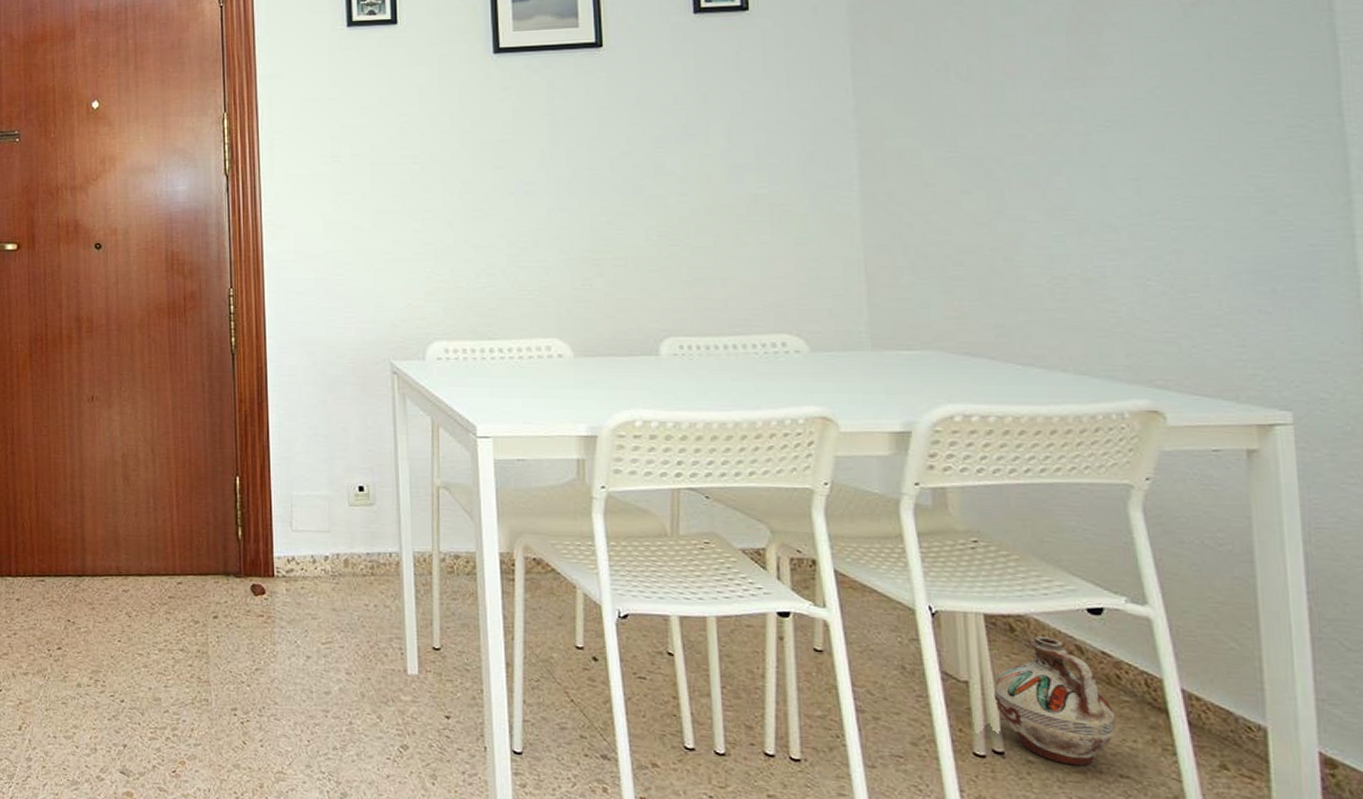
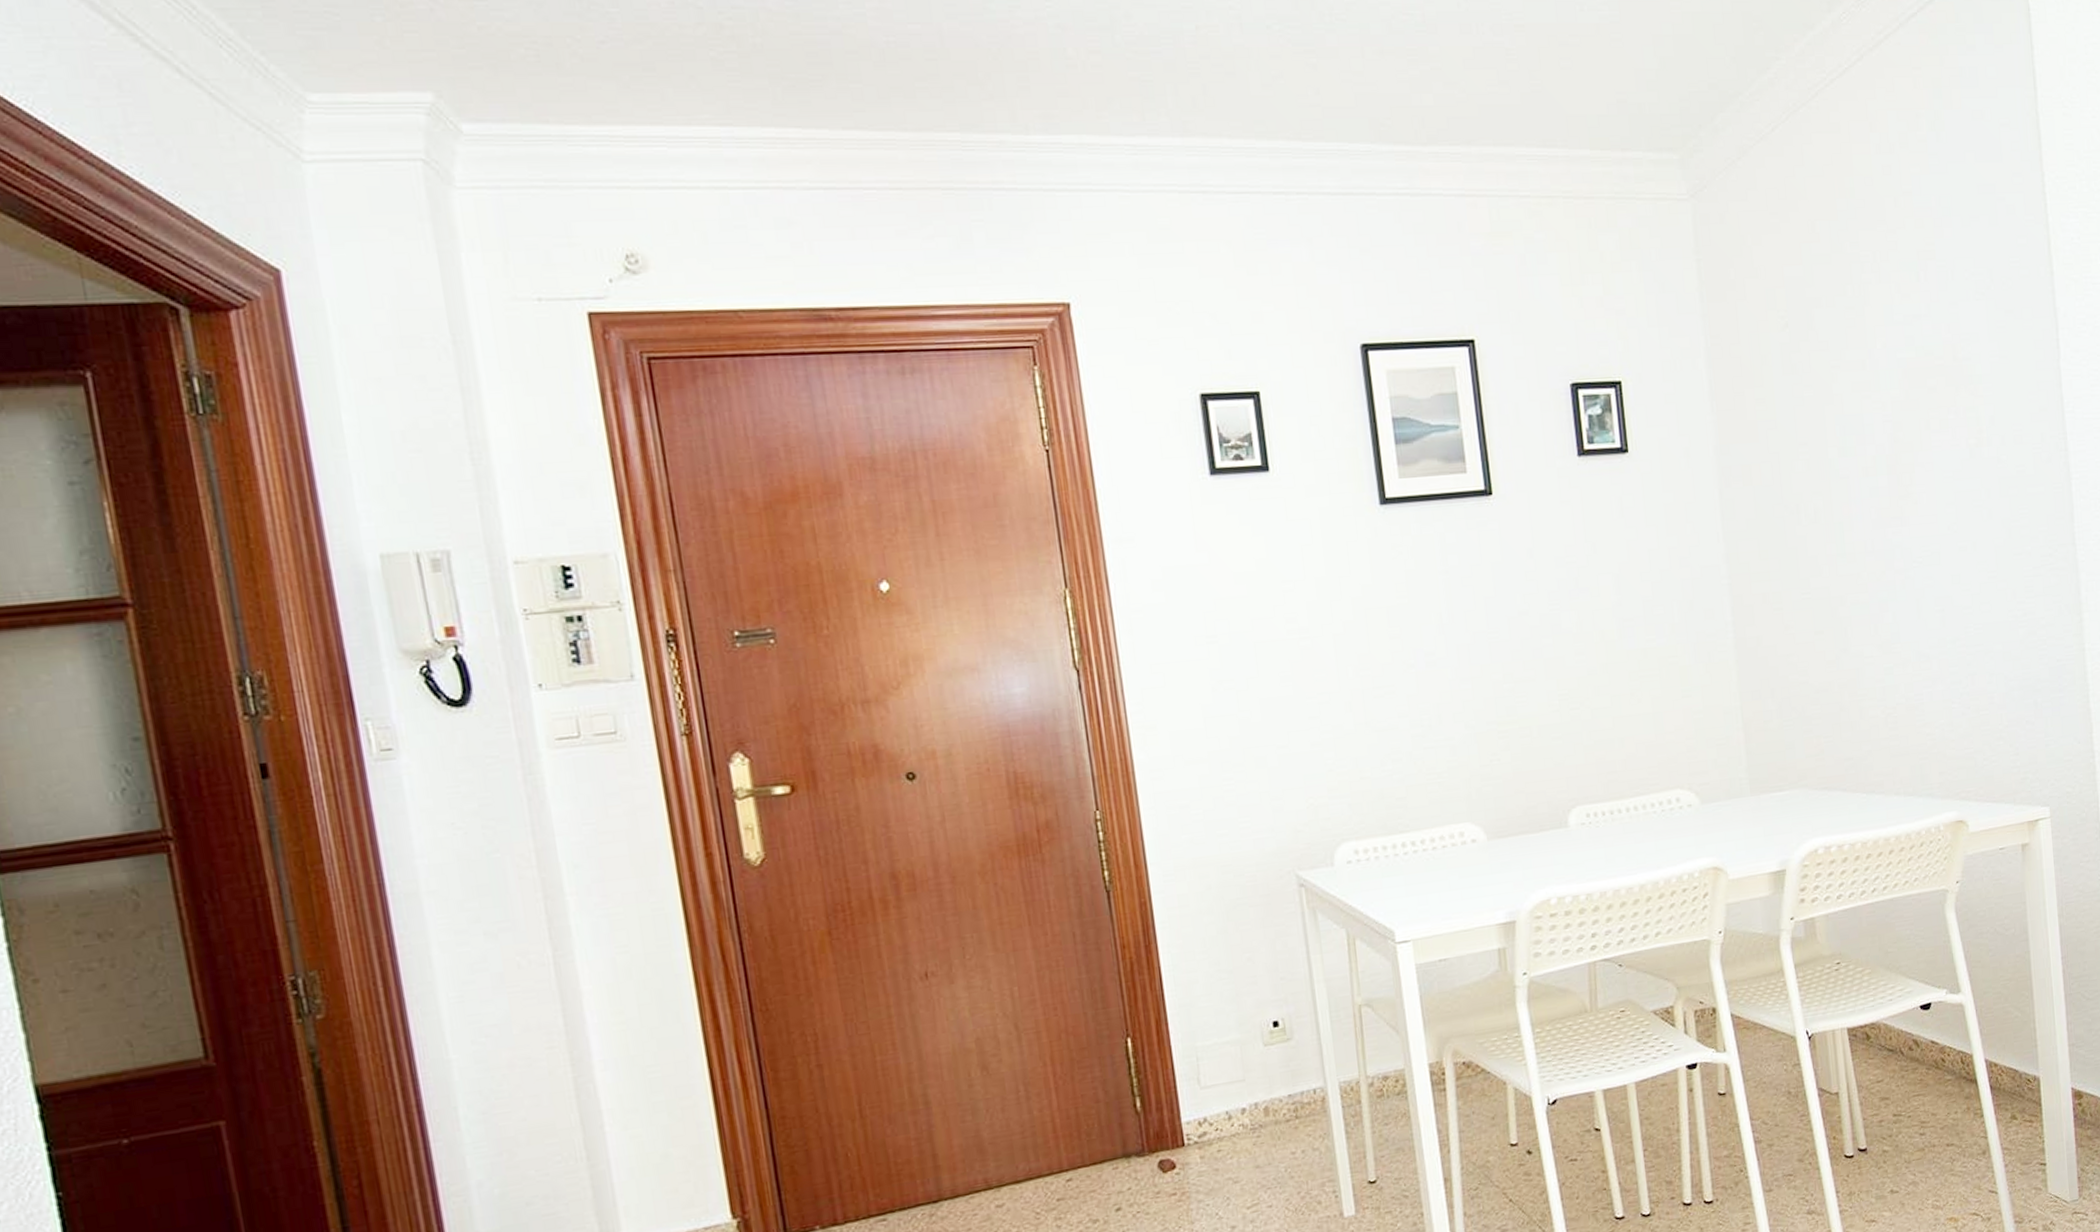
ceramic jug: present [993,636,1116,766] -> none [1856,1037,1943,1147]

